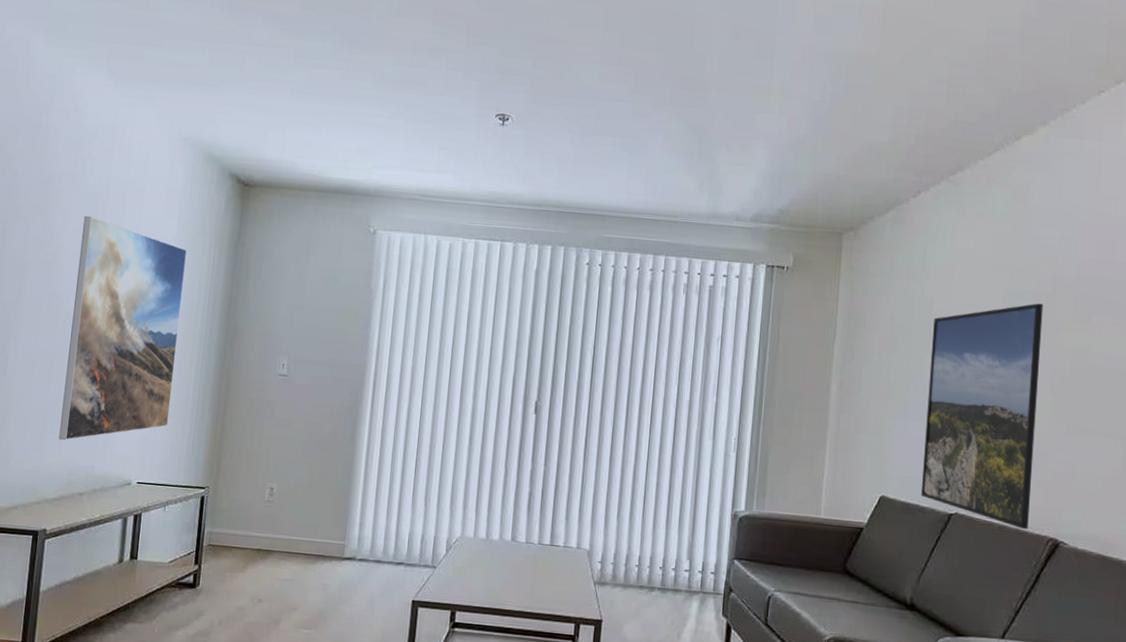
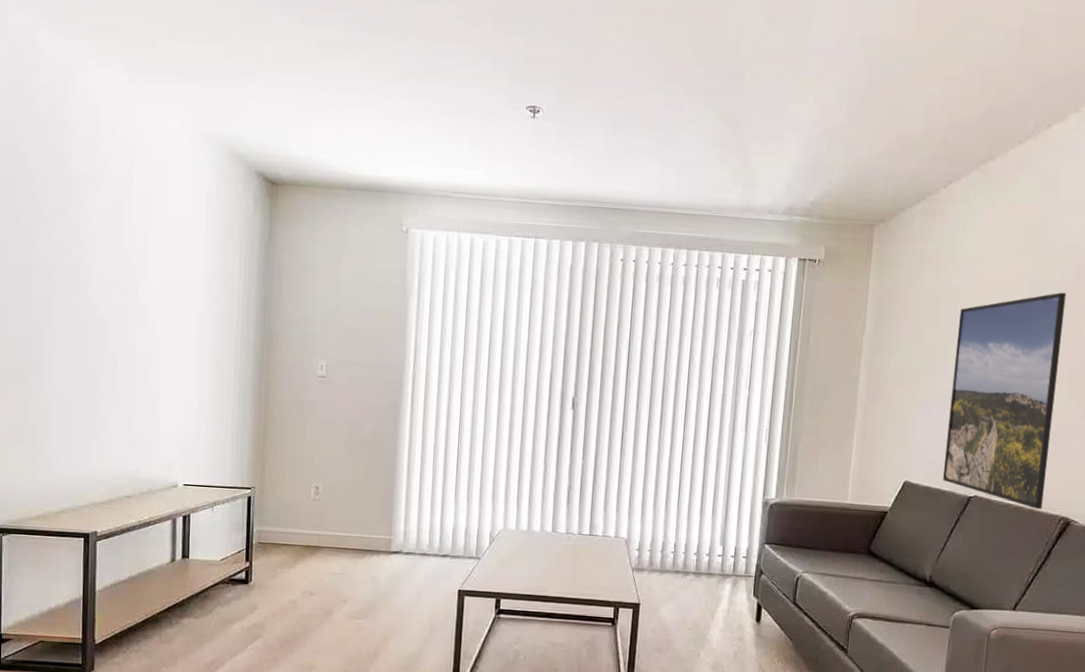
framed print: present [58,215,188,441] -> none [102,218,218,445]

